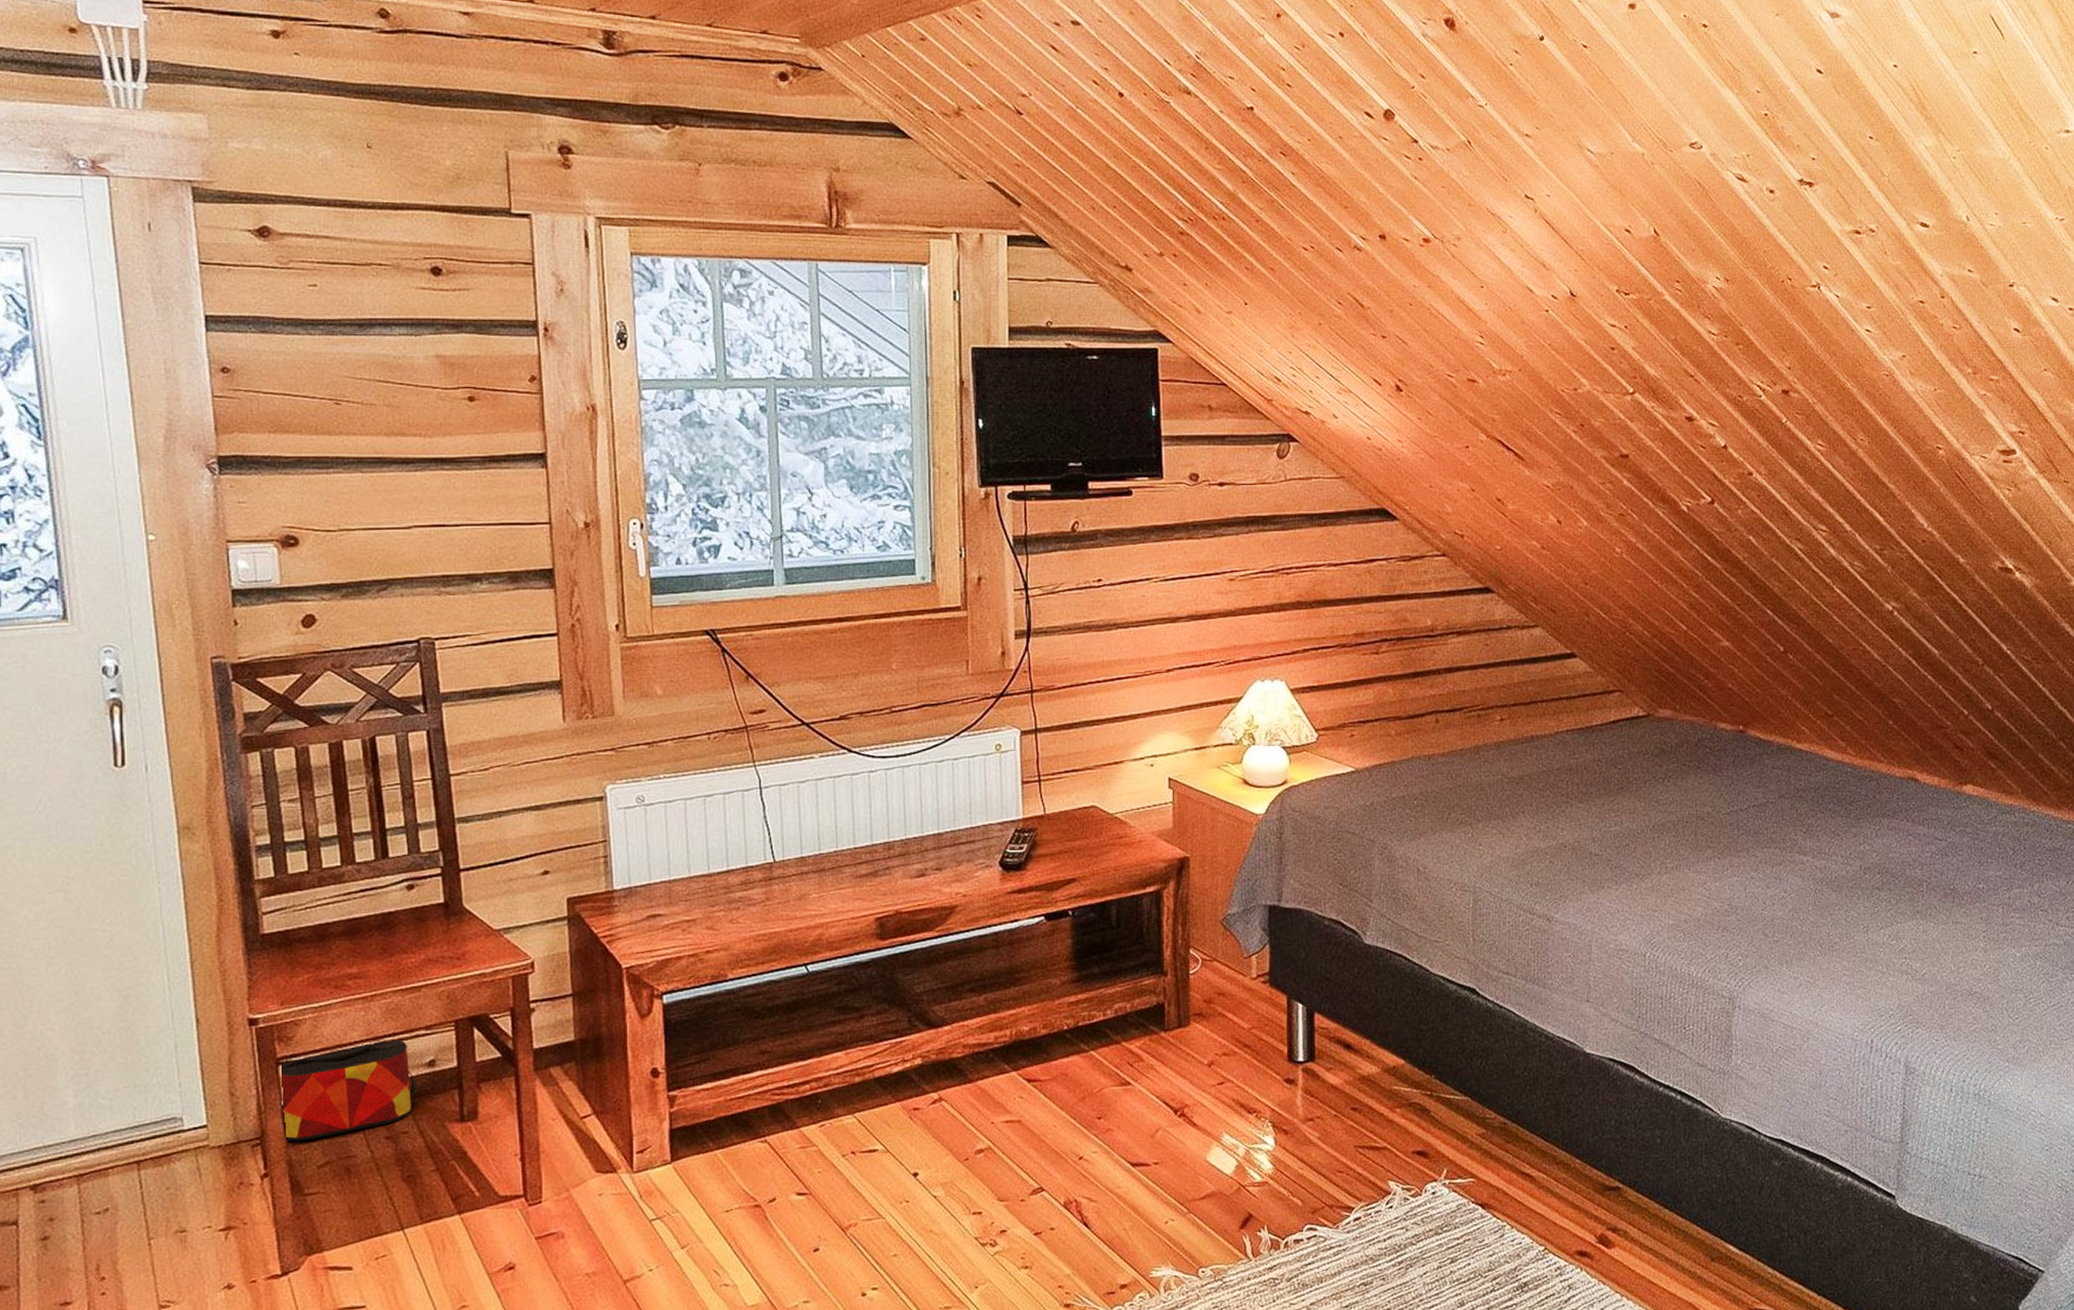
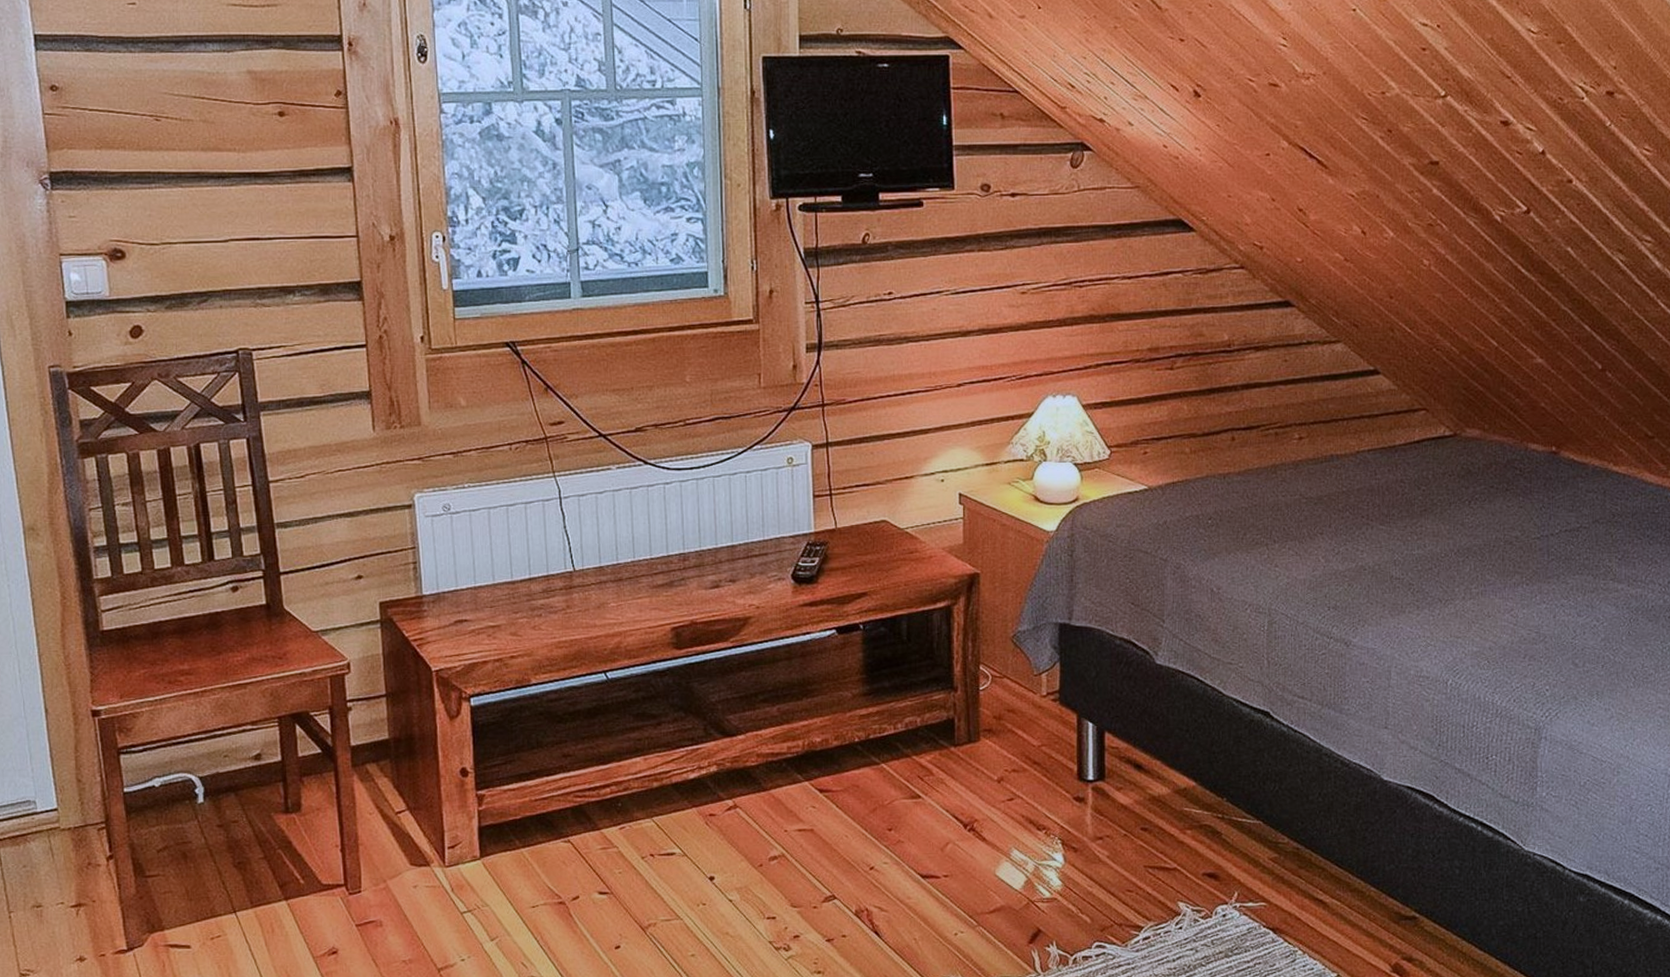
bag: present [282,1040,418,1141] -> none [122,734,246,826]

